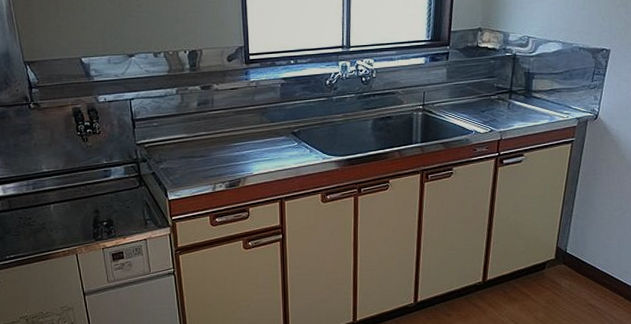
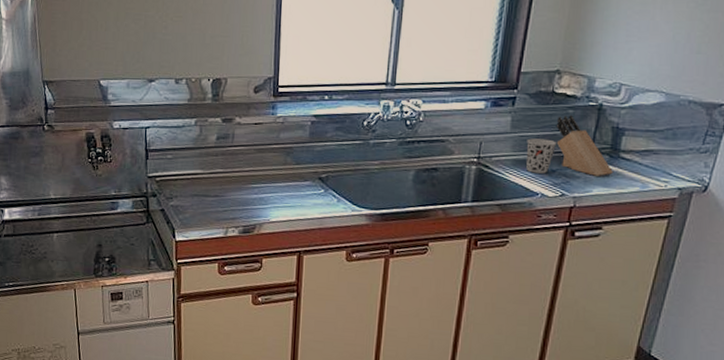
cup: none [460,86,484,115] -> present [526,138,557,174]
knife block: none [482,64,528,113] -> present [556,114,613,176]

